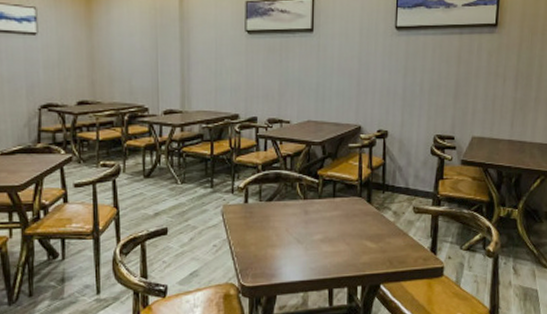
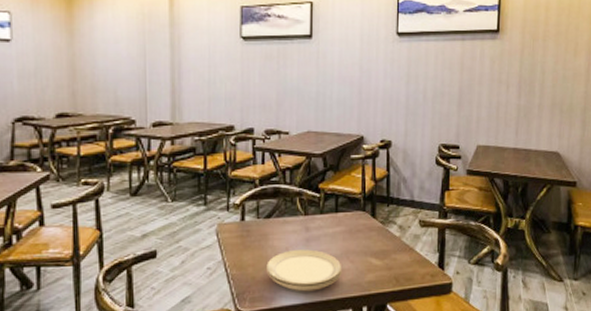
plate: none [268,231,339,270] -> present [266,249,342,292]

